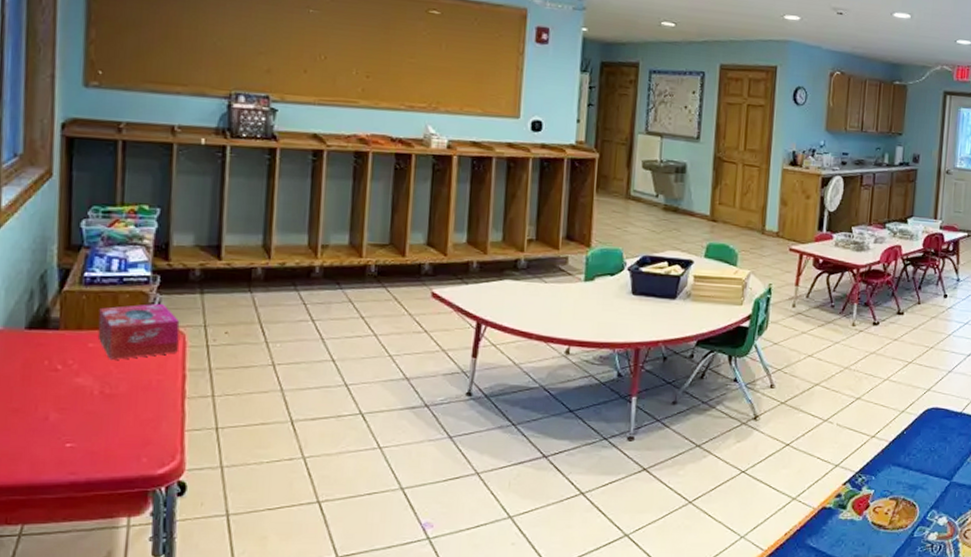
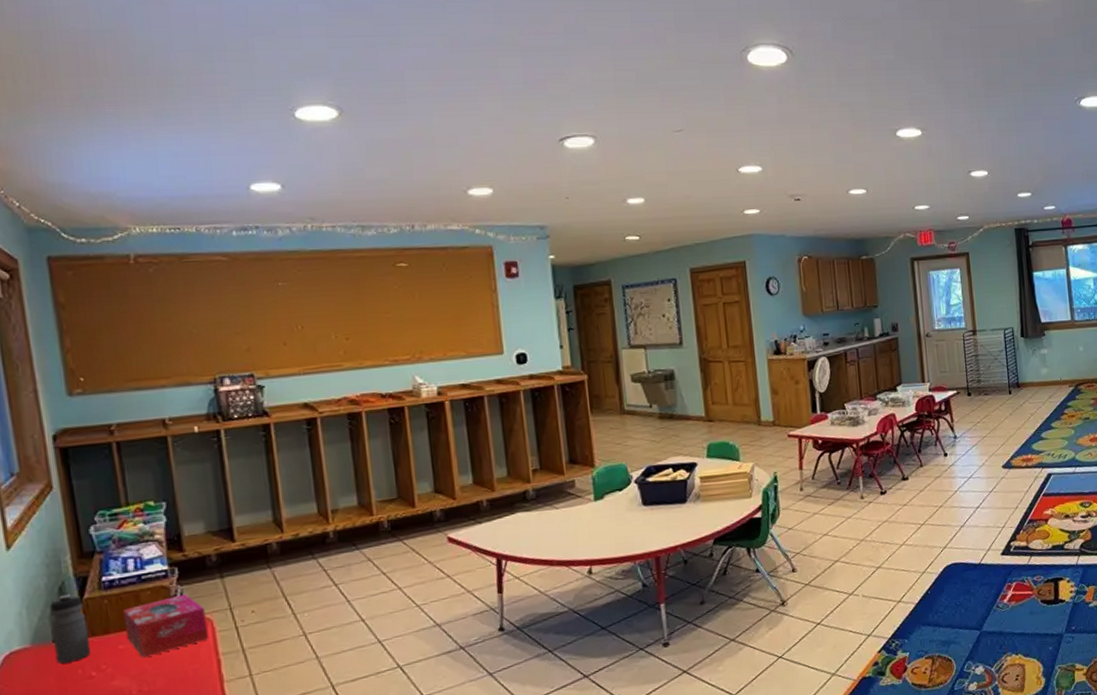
water bottle: none [25,283,62,352] -> present [50,594,92,664]

